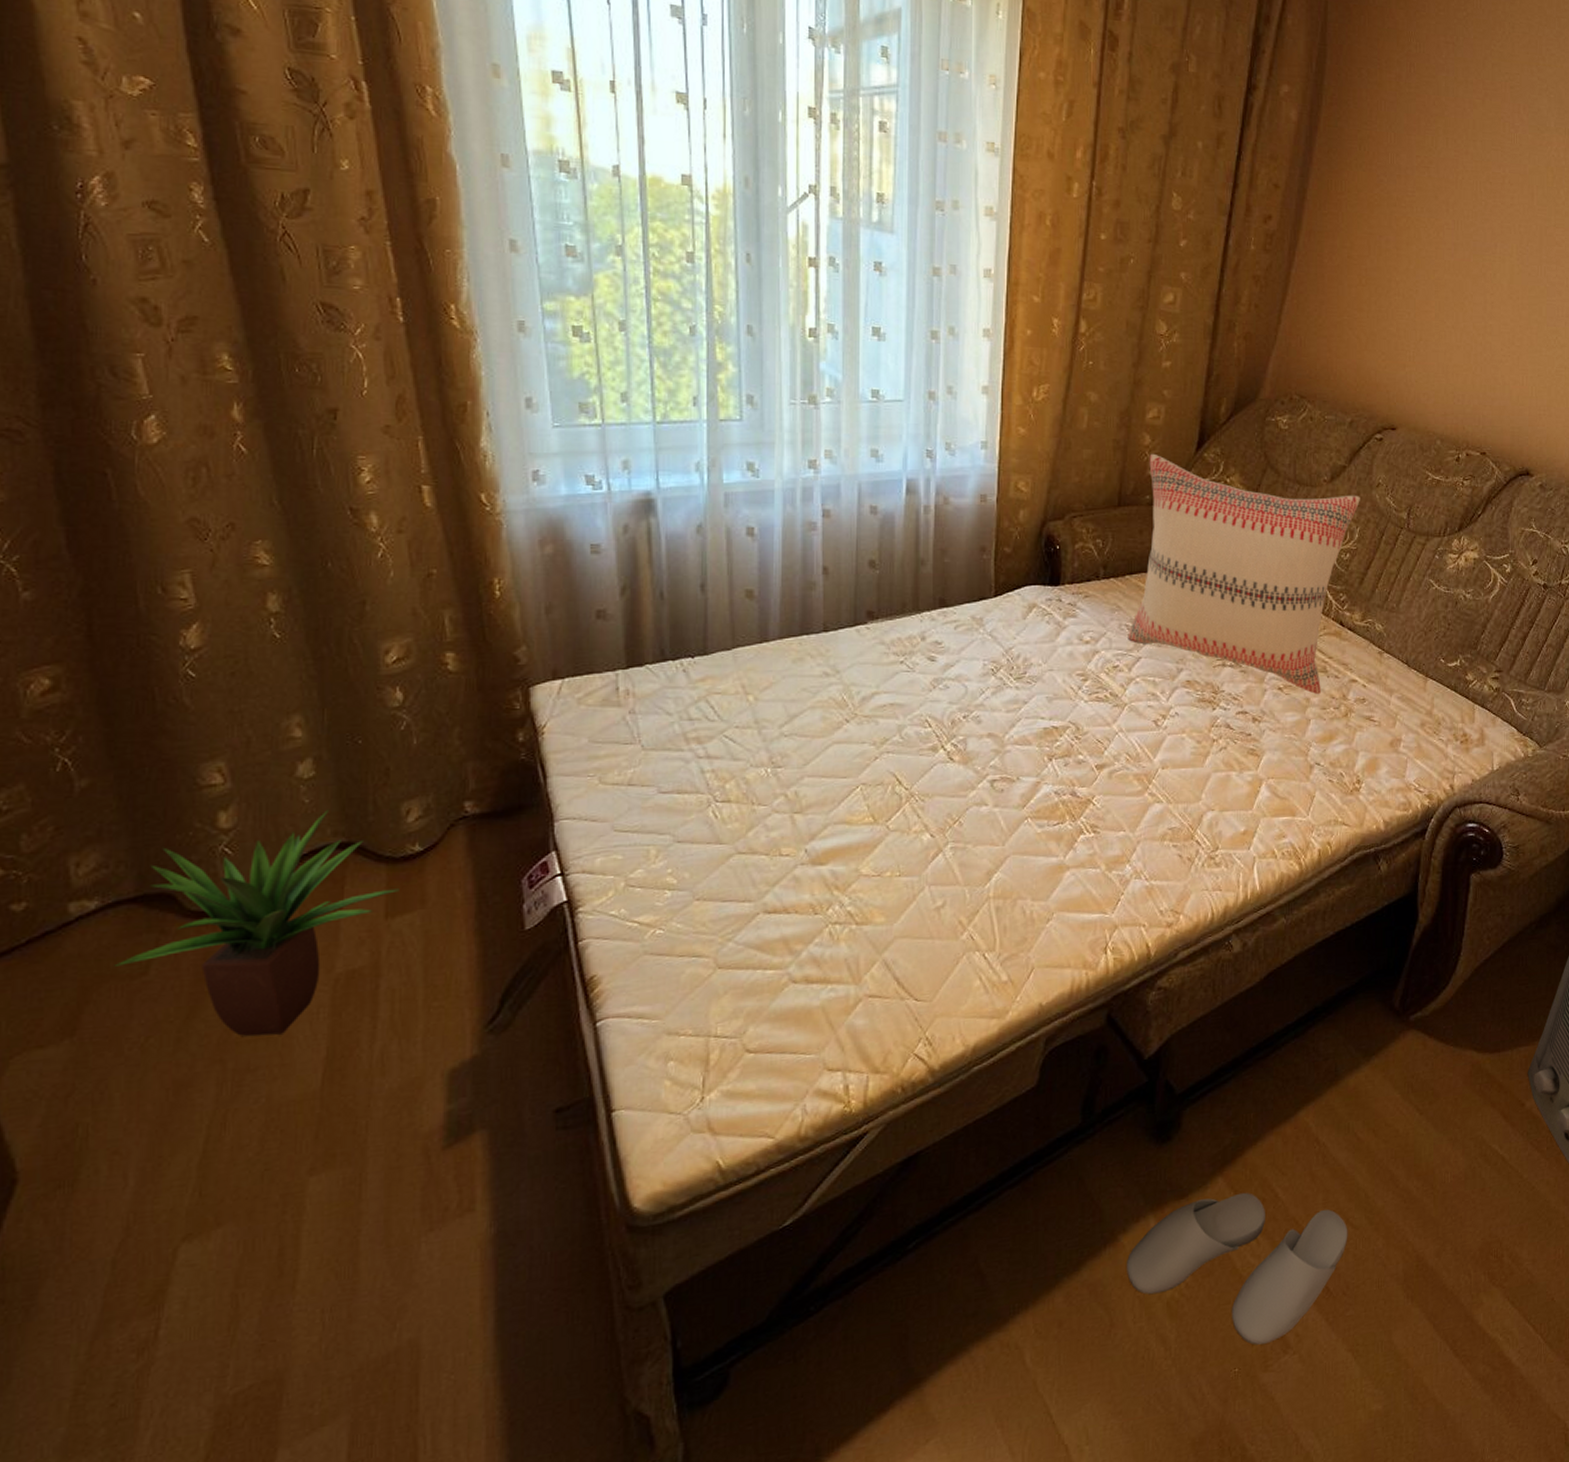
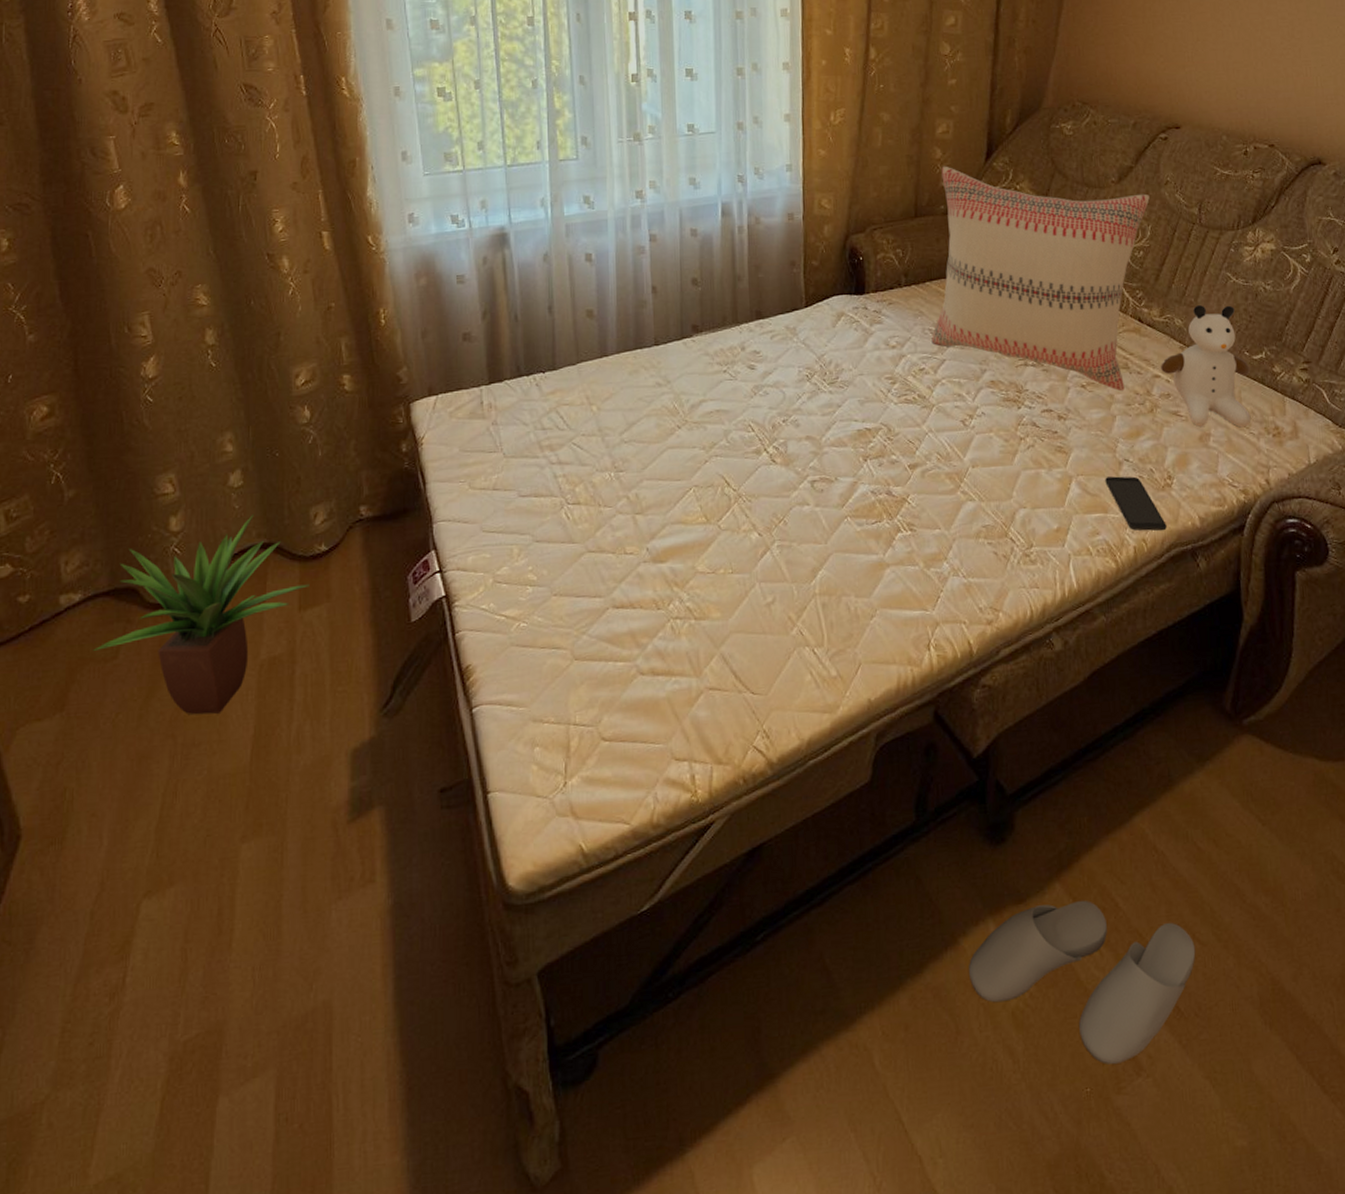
mobile phone: none [1295,780,1352,835] -> present [1105,476,1167,531]
stuffed animal: none [1358,611,1445,734] -> present [1161,305,1251,428]

